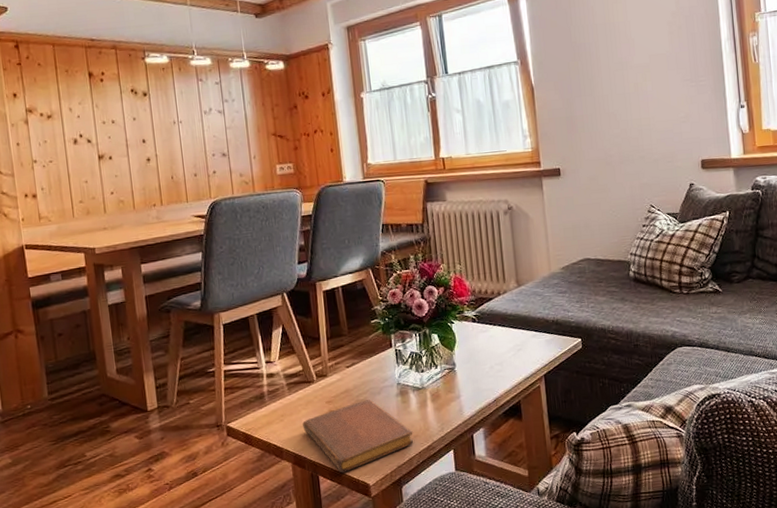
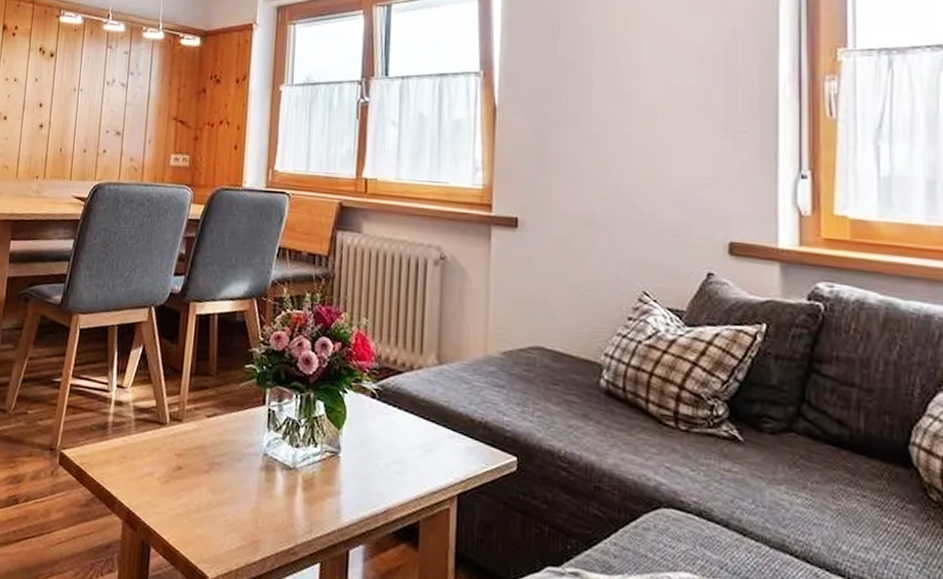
notebook: present [303,399,413,473] -> none [143,463,273,552]

